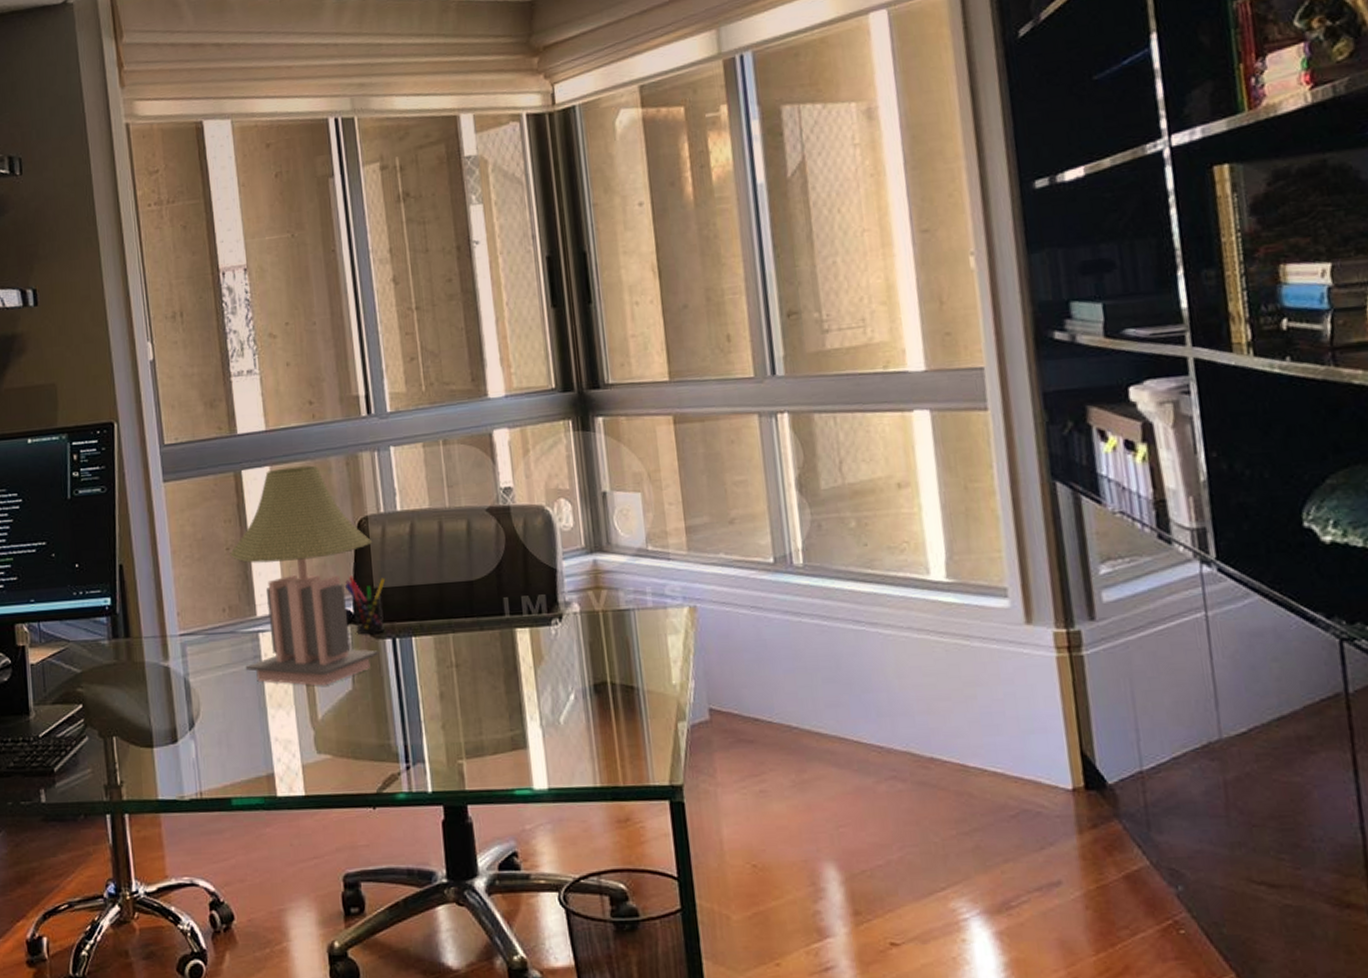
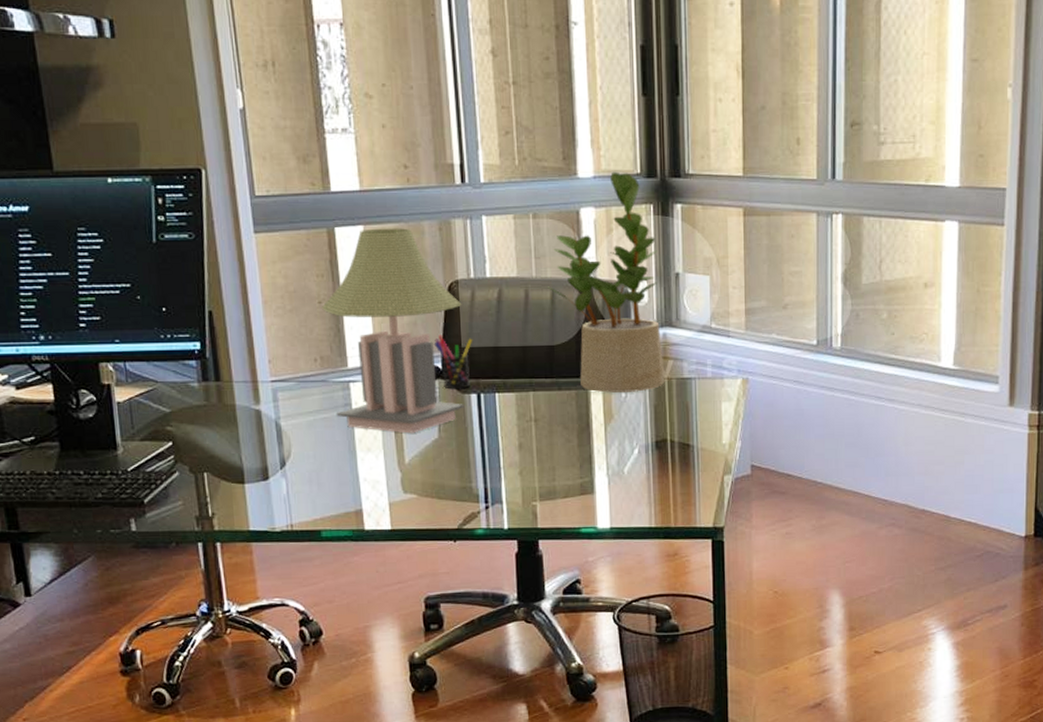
potted plant: none [463,388,600,631] -> present [548,171,665,393]

